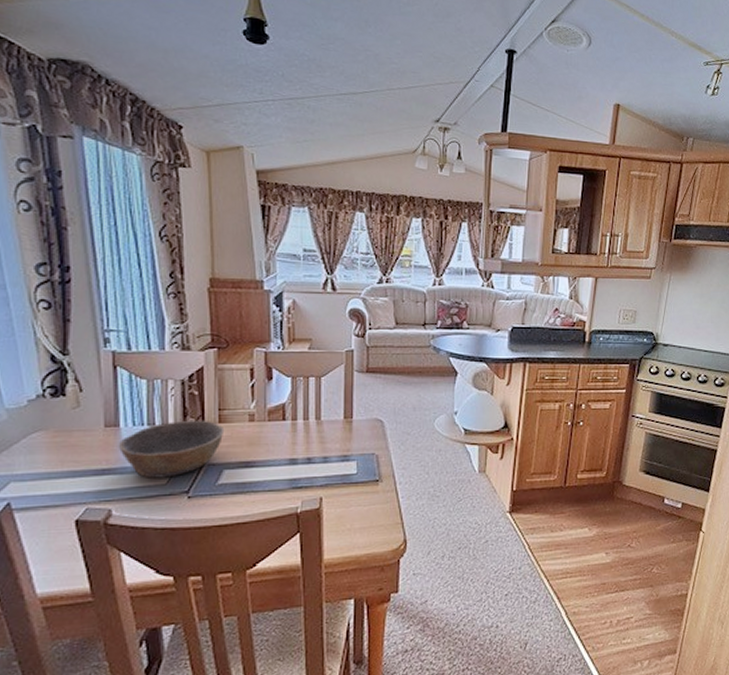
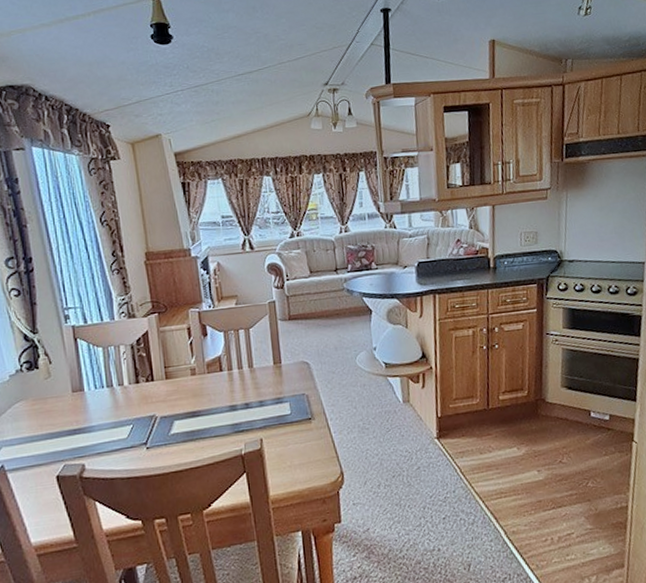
bowl: present [119,420,225,478] -> none [85,378,172,434]

